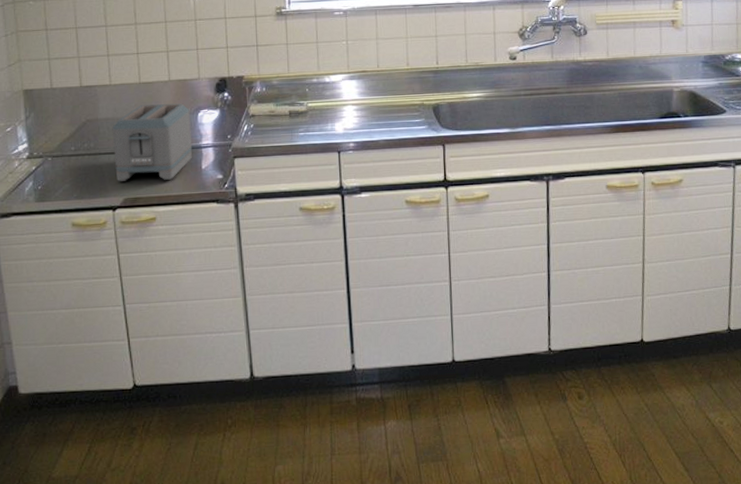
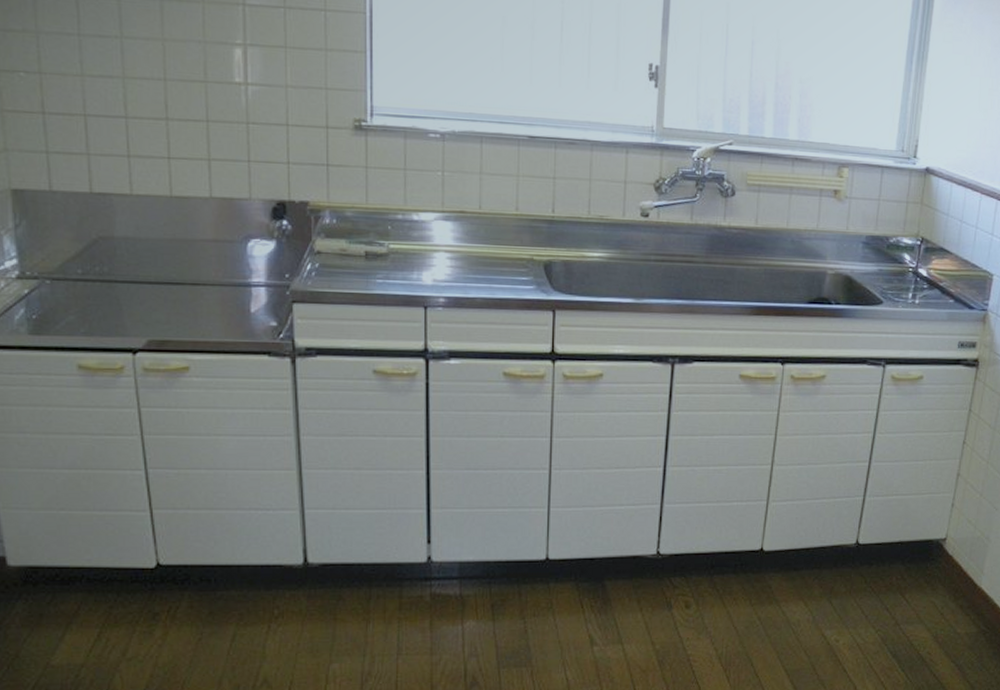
toaster: present [112,103,193,181] -> none [133,224,239,322]

